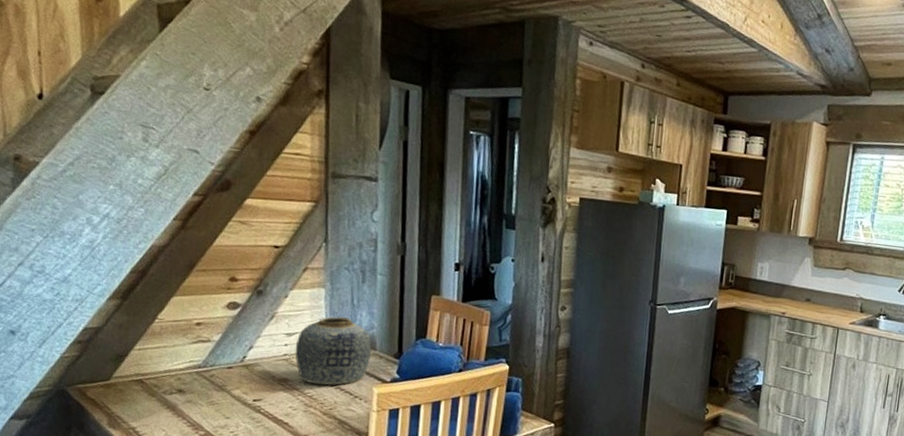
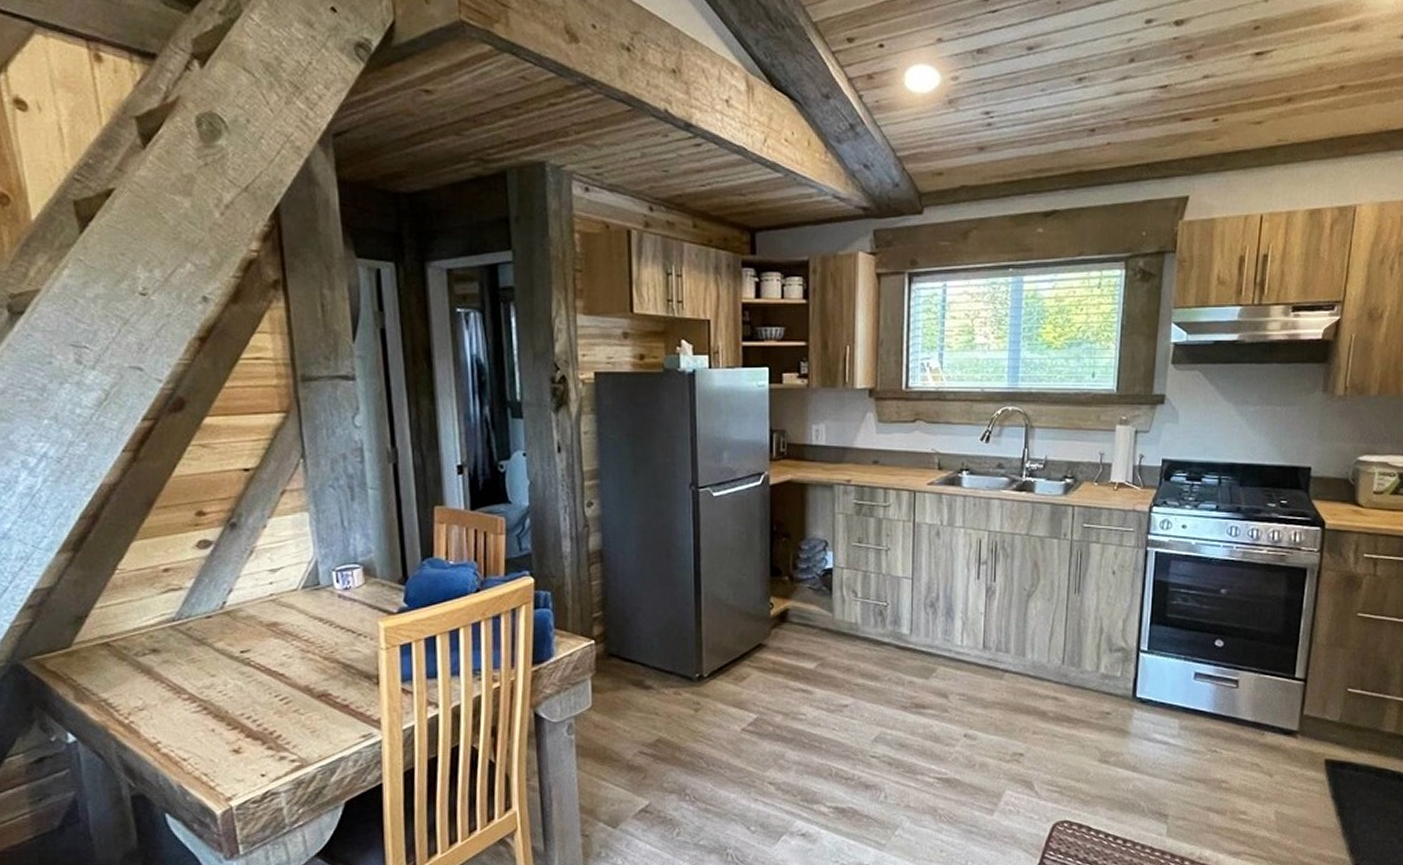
vase: present [295,316,372,385] -> none [282,542,371,626]

